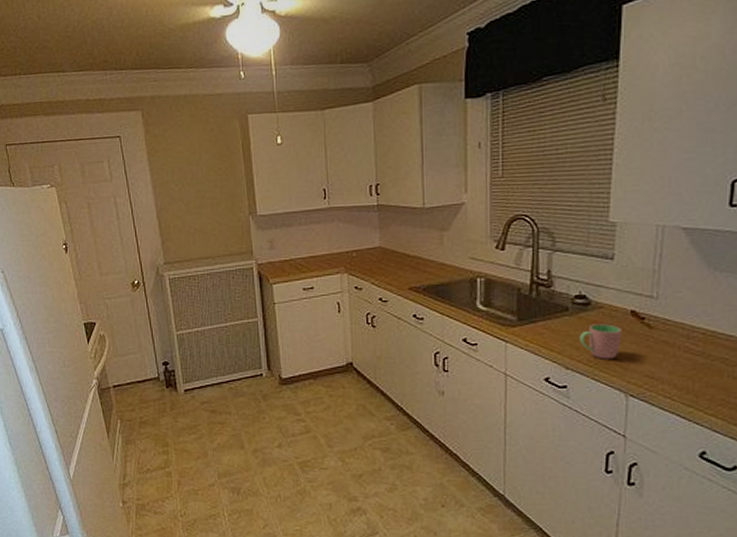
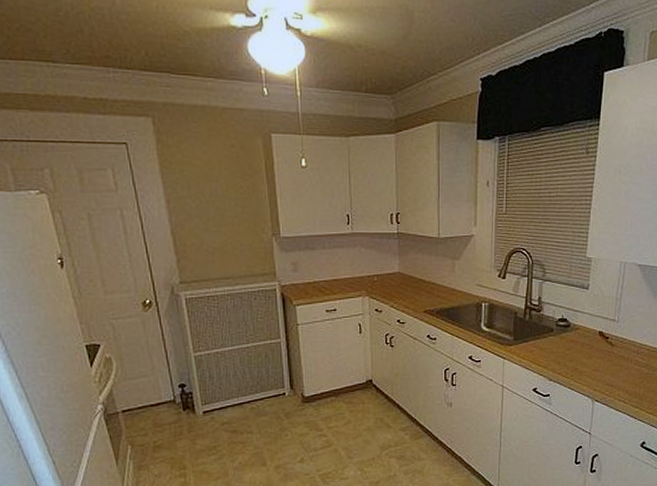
cup: present [580,324,622,359] -> none [561,342,592,372]

